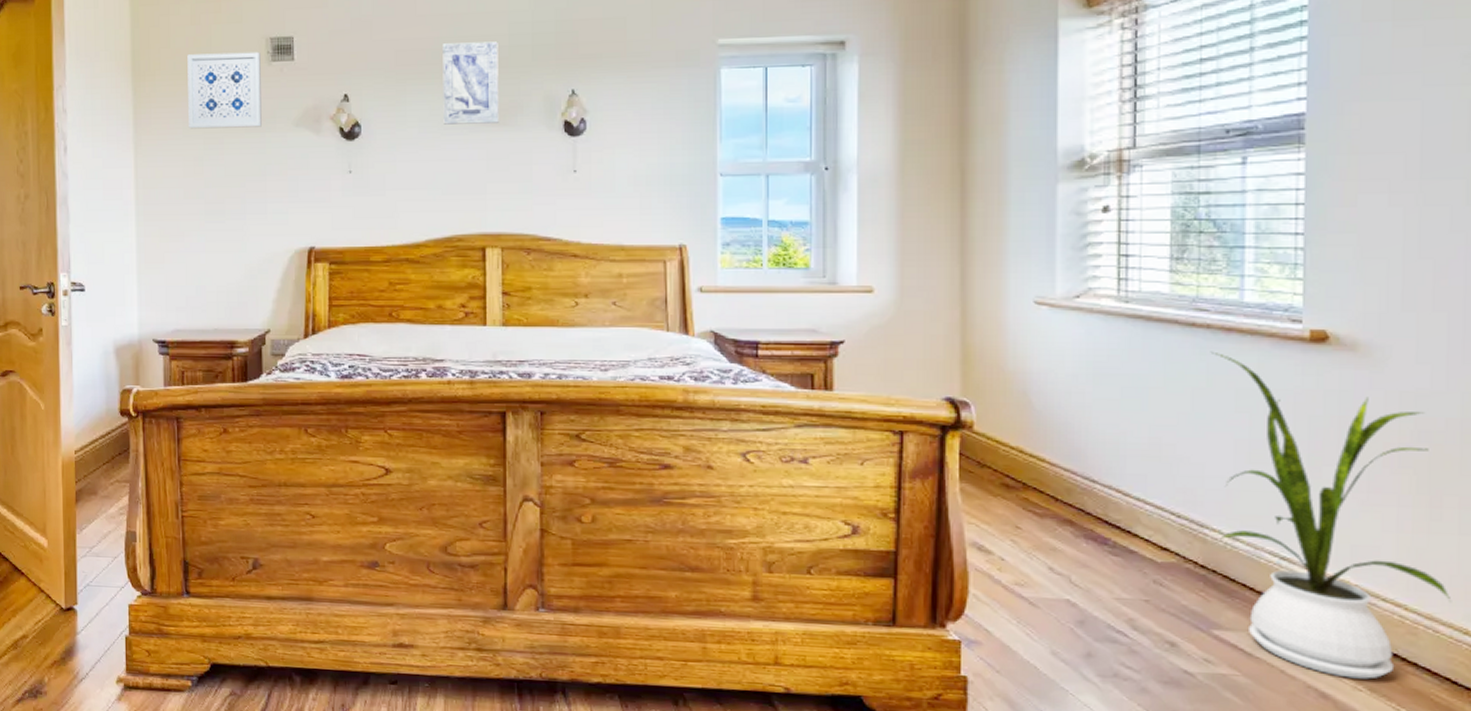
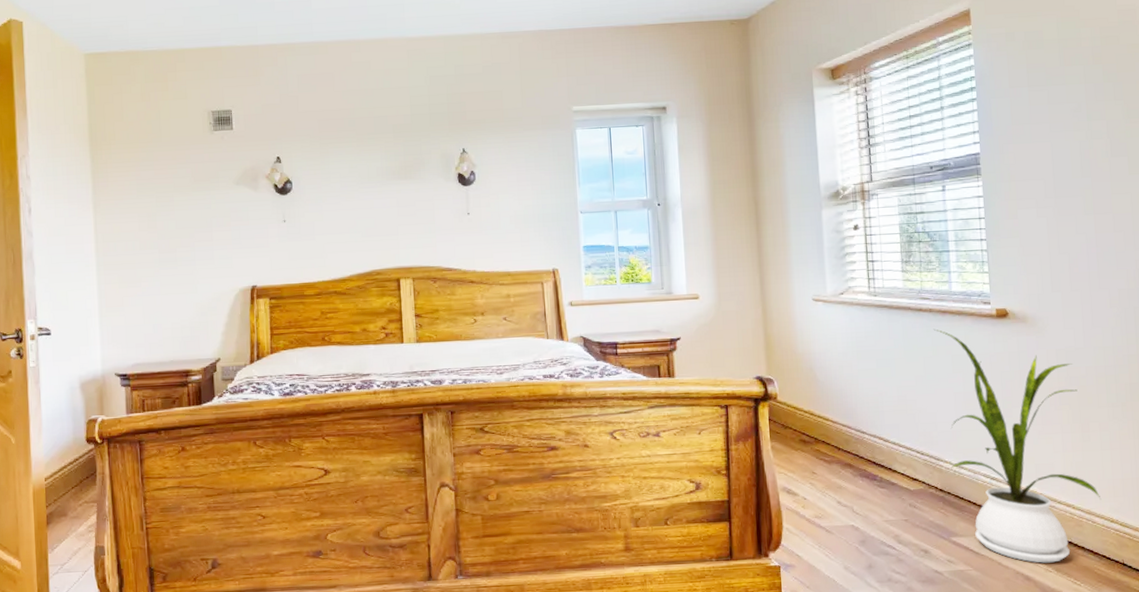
wall art: present [187,51,262,129] -> none [139,123,207,190]
wall art: present [442,41,499,125] -> none [357,111,406,180]

